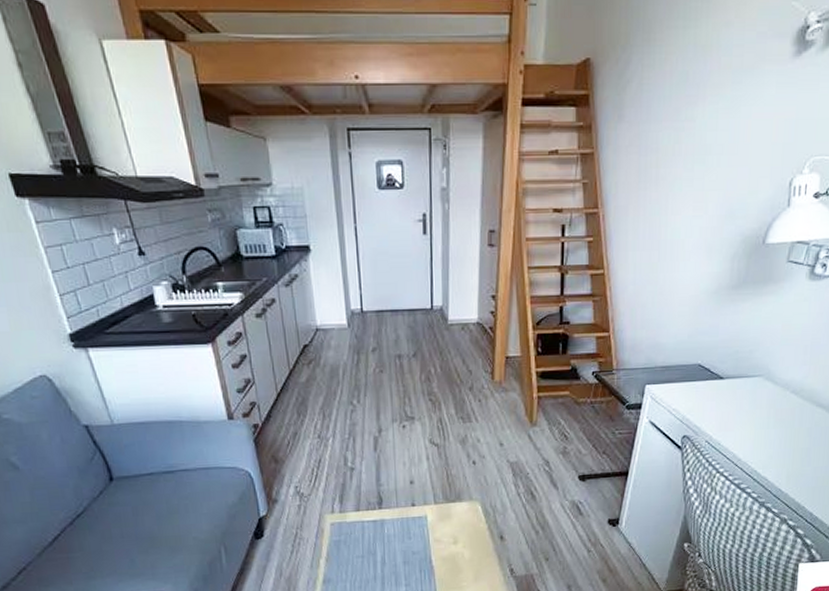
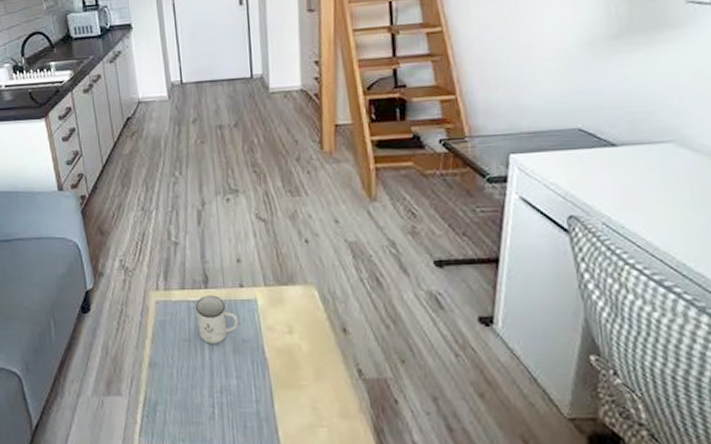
mug: none [370,514,410,558] -> present [196,295,239,344]

